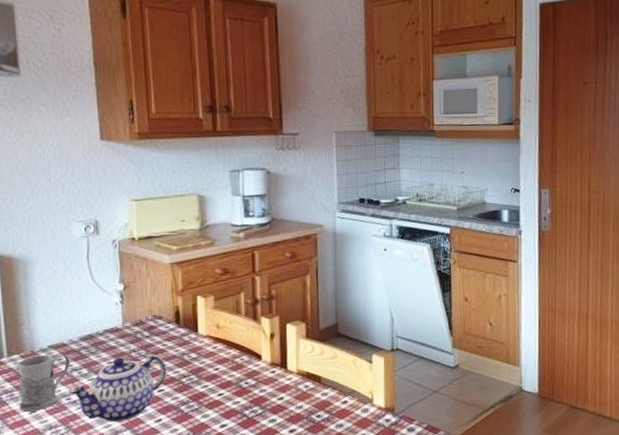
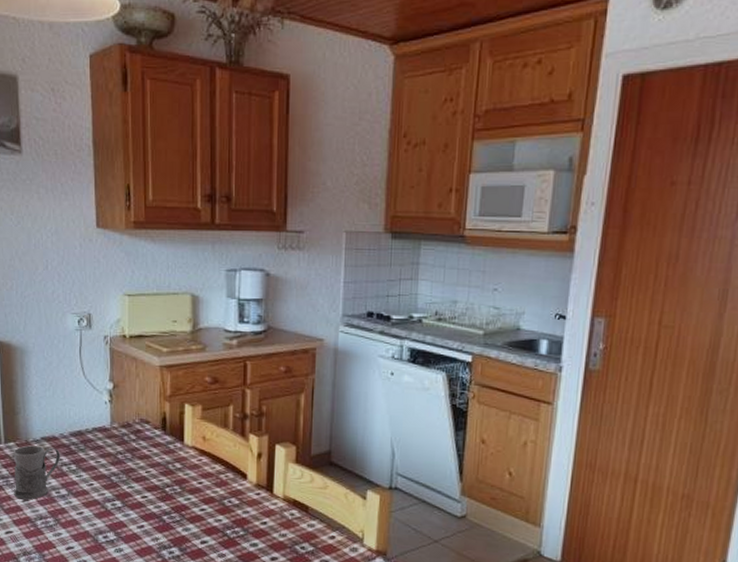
teapot: present [68,355,166,422] -> none [58,458,150,522]

